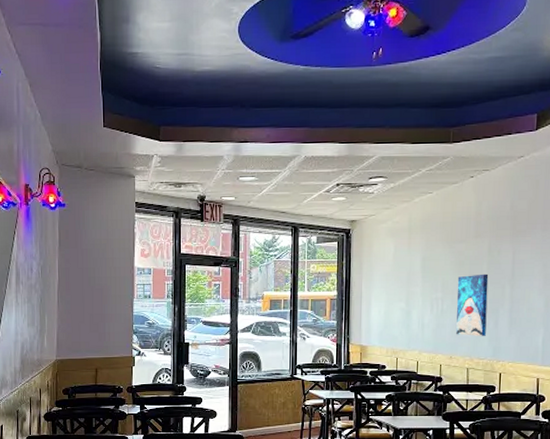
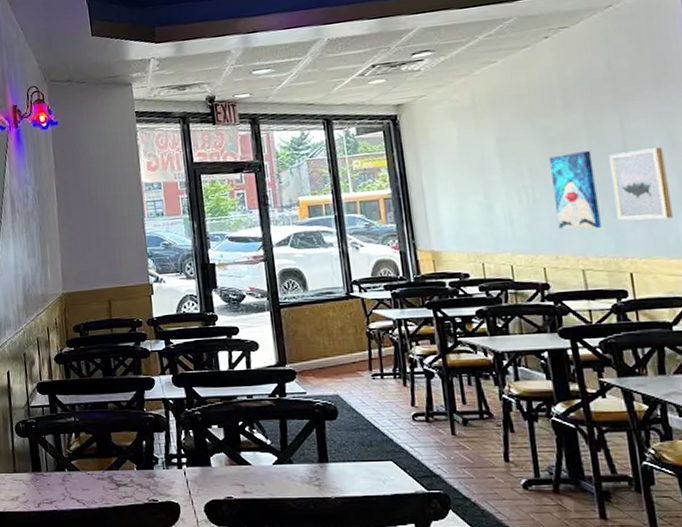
wall art: none [498,276,539,333] -> present [608,147,674,221]

